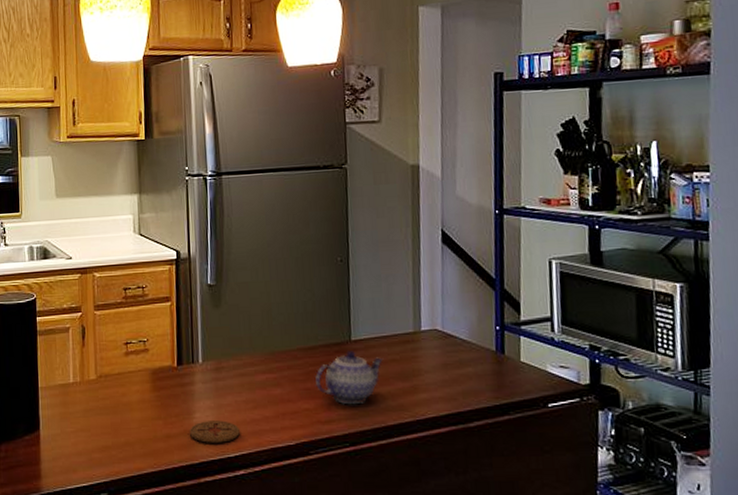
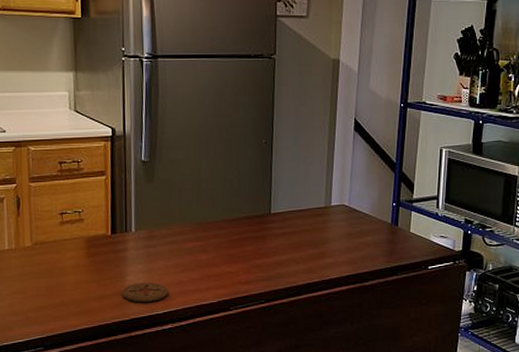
teapot: present [315,351,384,405] -> none [237,222,298,268]

